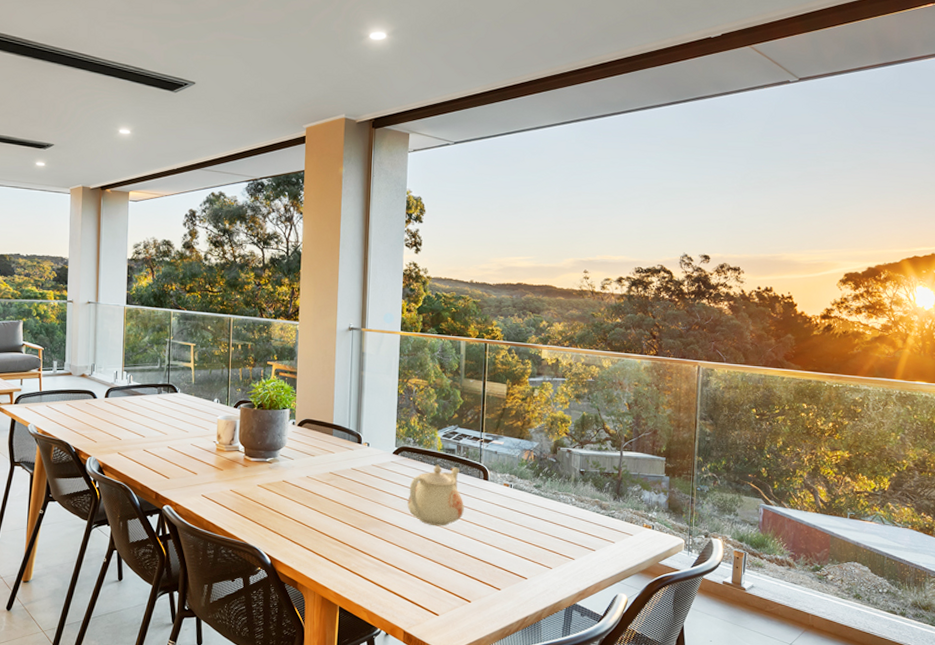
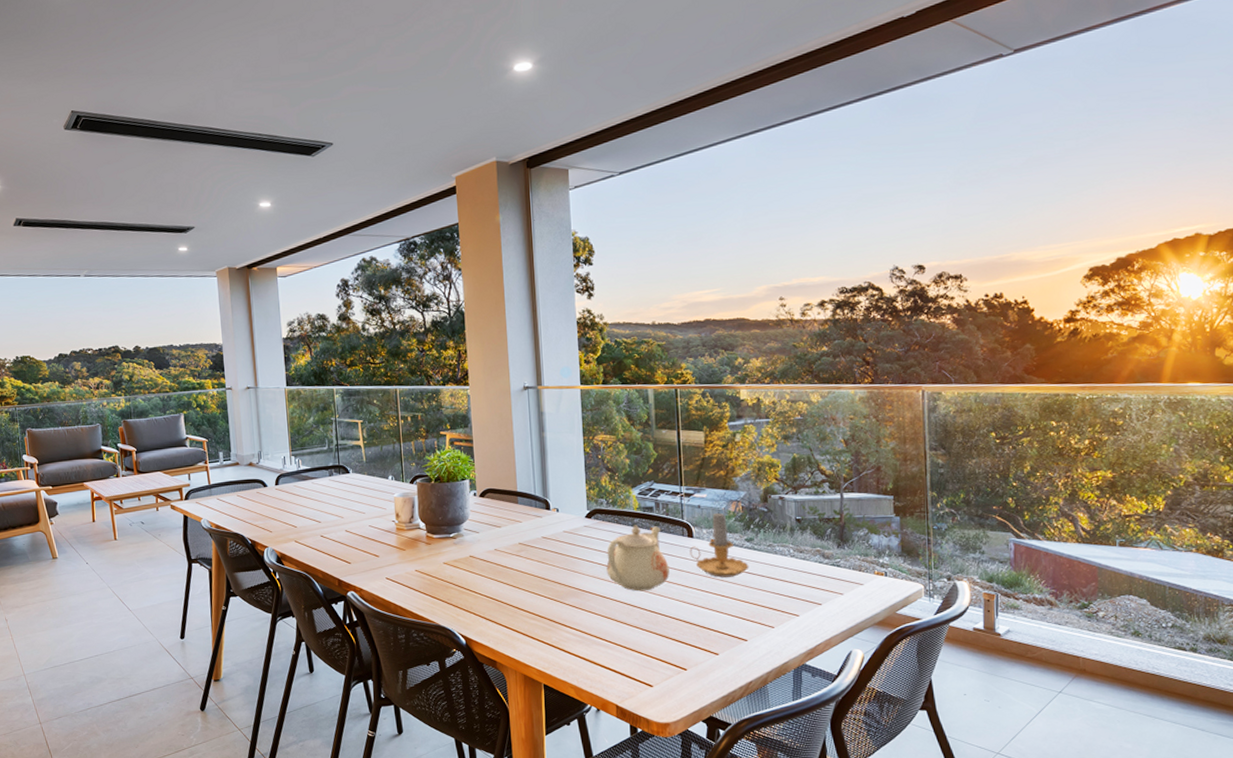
candle: none [484,458,535,520] -> present [690,511,749,578]

